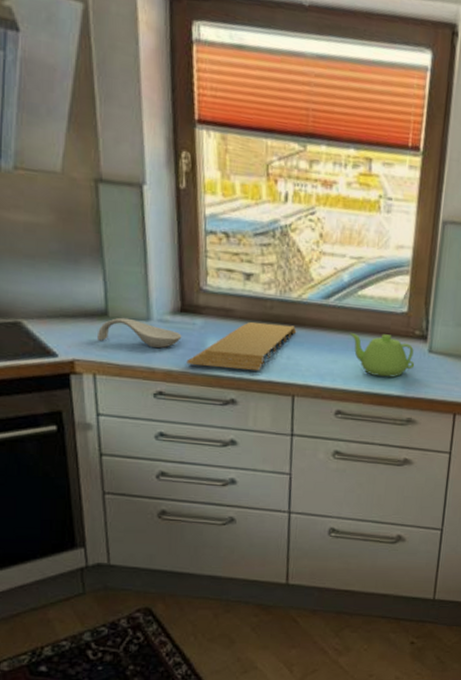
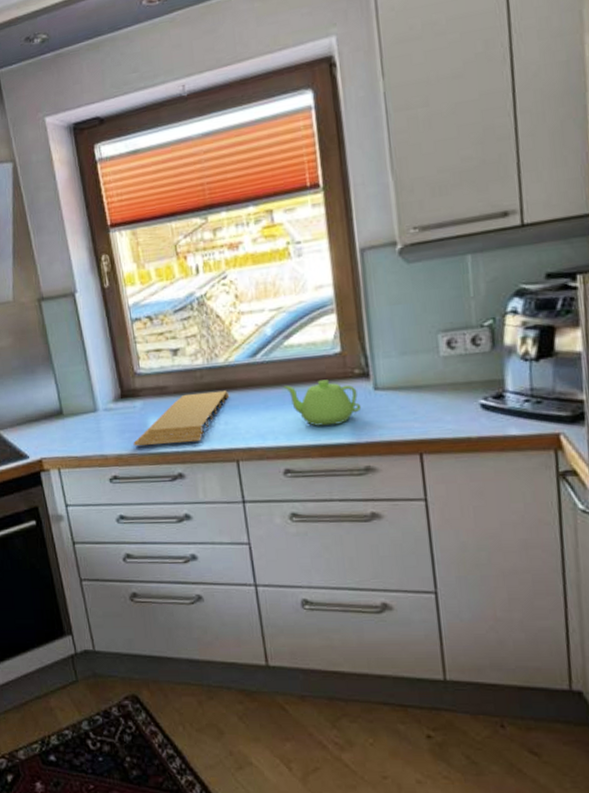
spoon rest: present [98,317,182,349] -> none [57,412,126,437]

